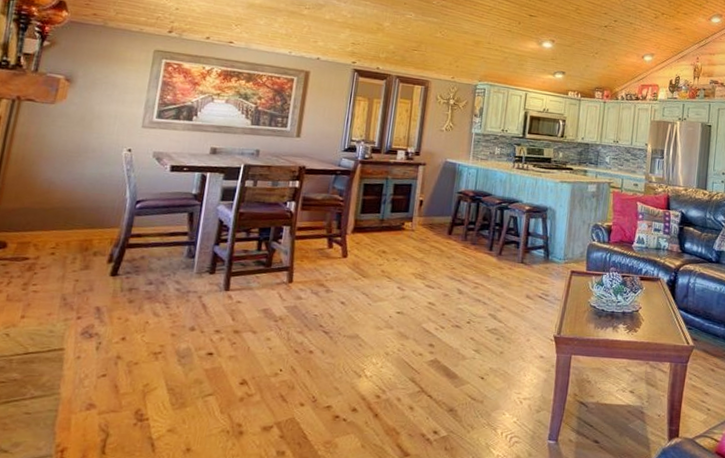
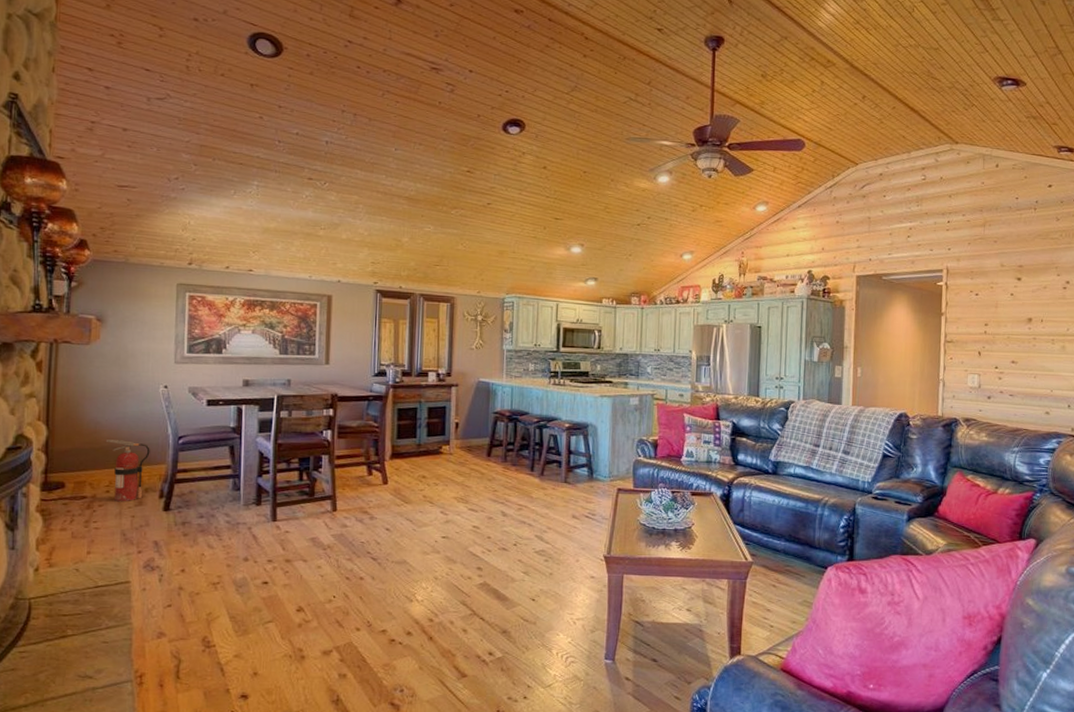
fire extinguisher: none [57,200,105,265] -> present [105,439,150,502]

